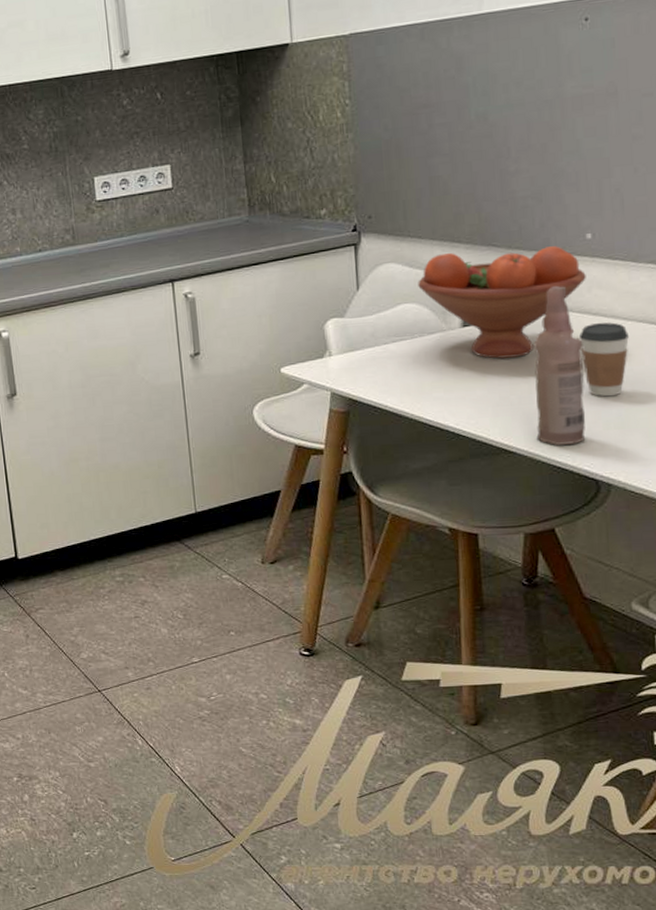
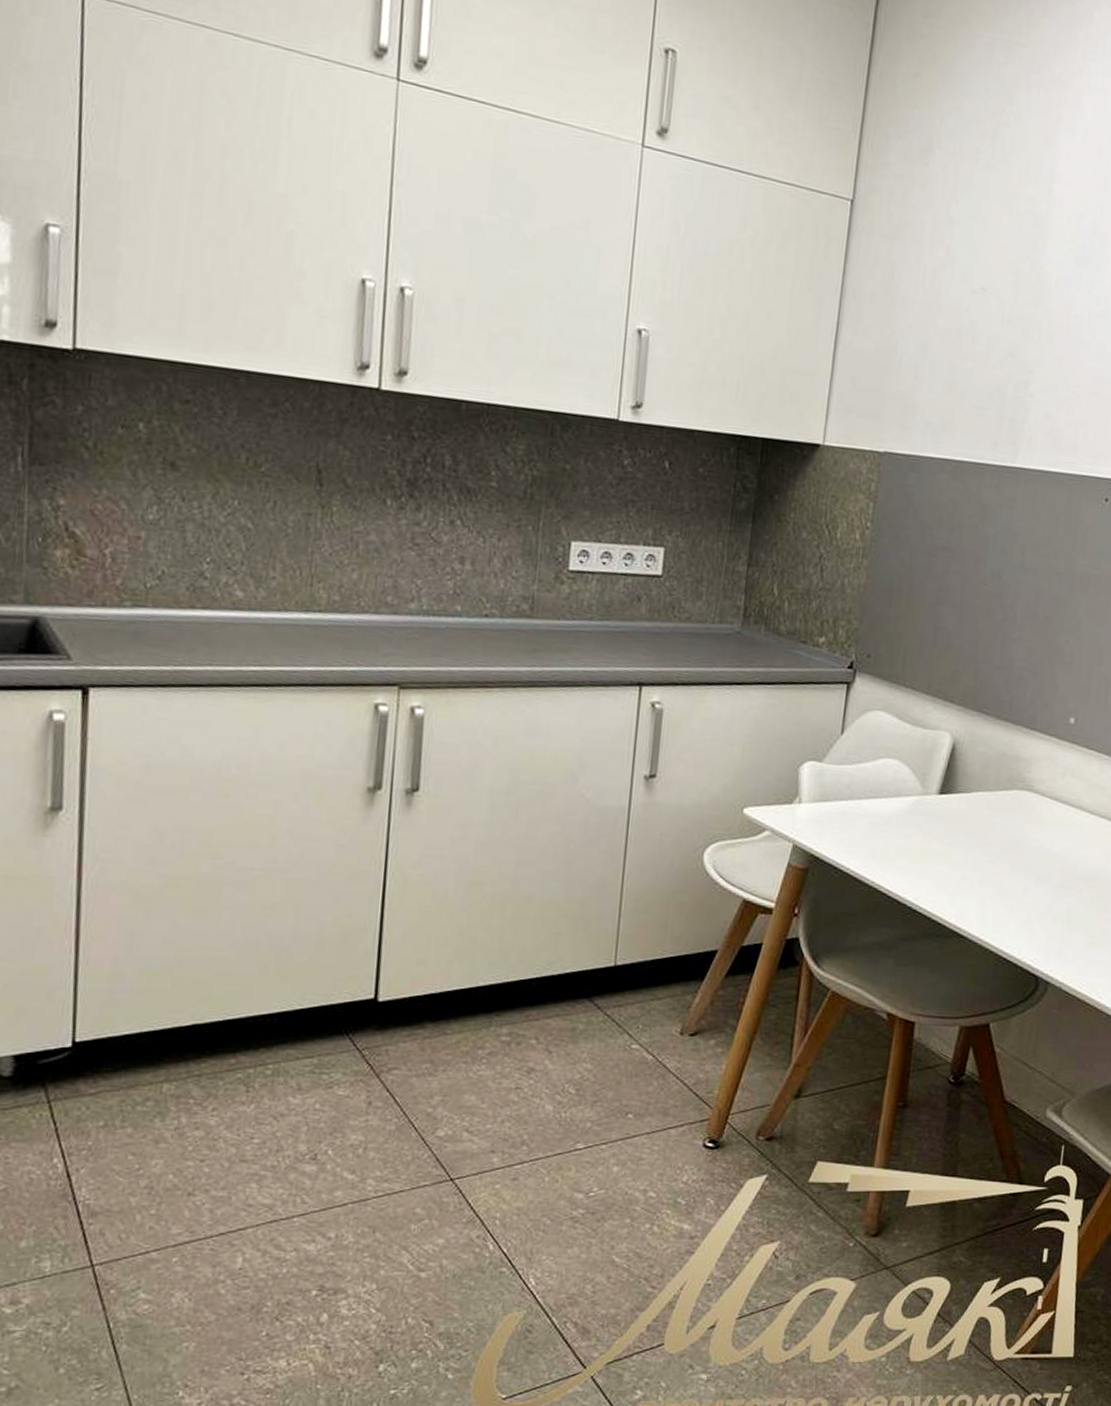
fruit bowl: present [418,246,586,359] -> none [903,711,1063,836]
bottle: present [533,285,586,445] -> none [989,766,1048,936]
coffee cup: present [579,322,629,397] -> none [1044,811,1090,891]

